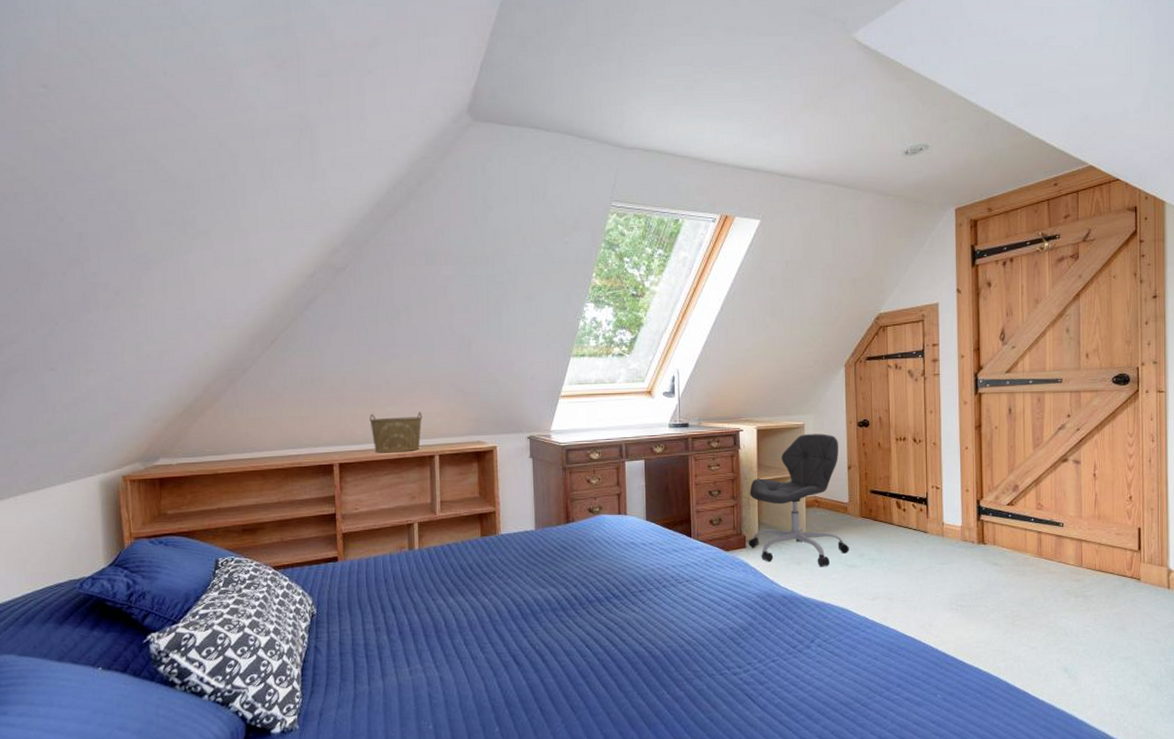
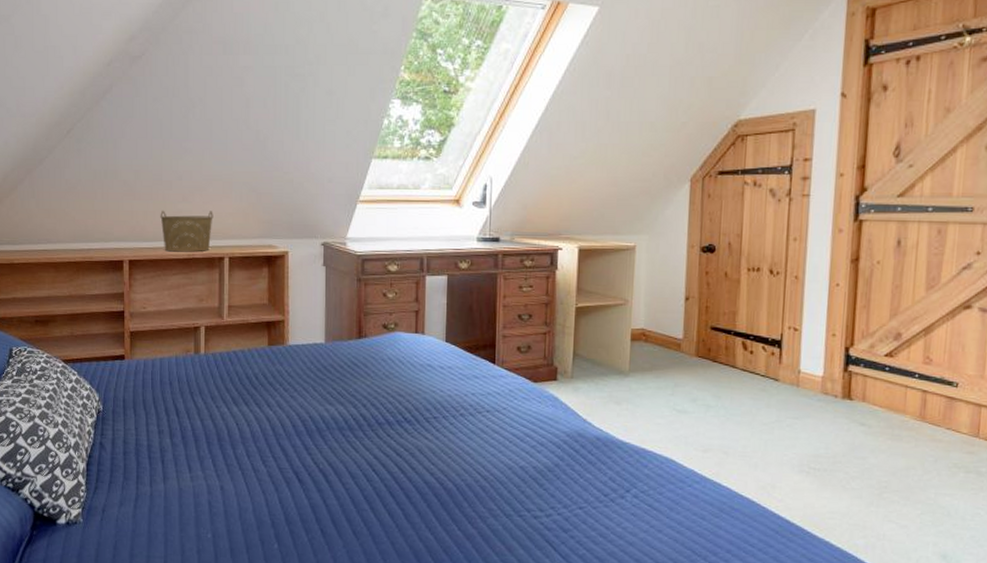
office chair: present [748,434,849,567] -> none [560,257,680,410]

